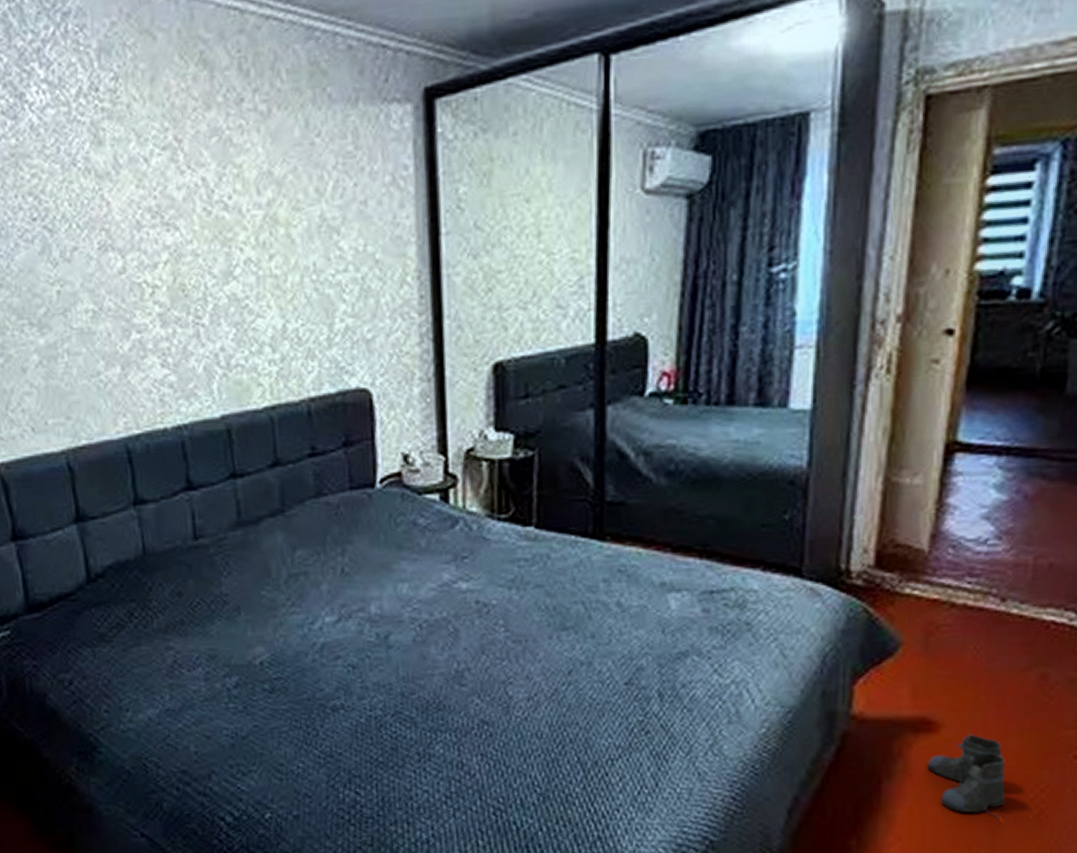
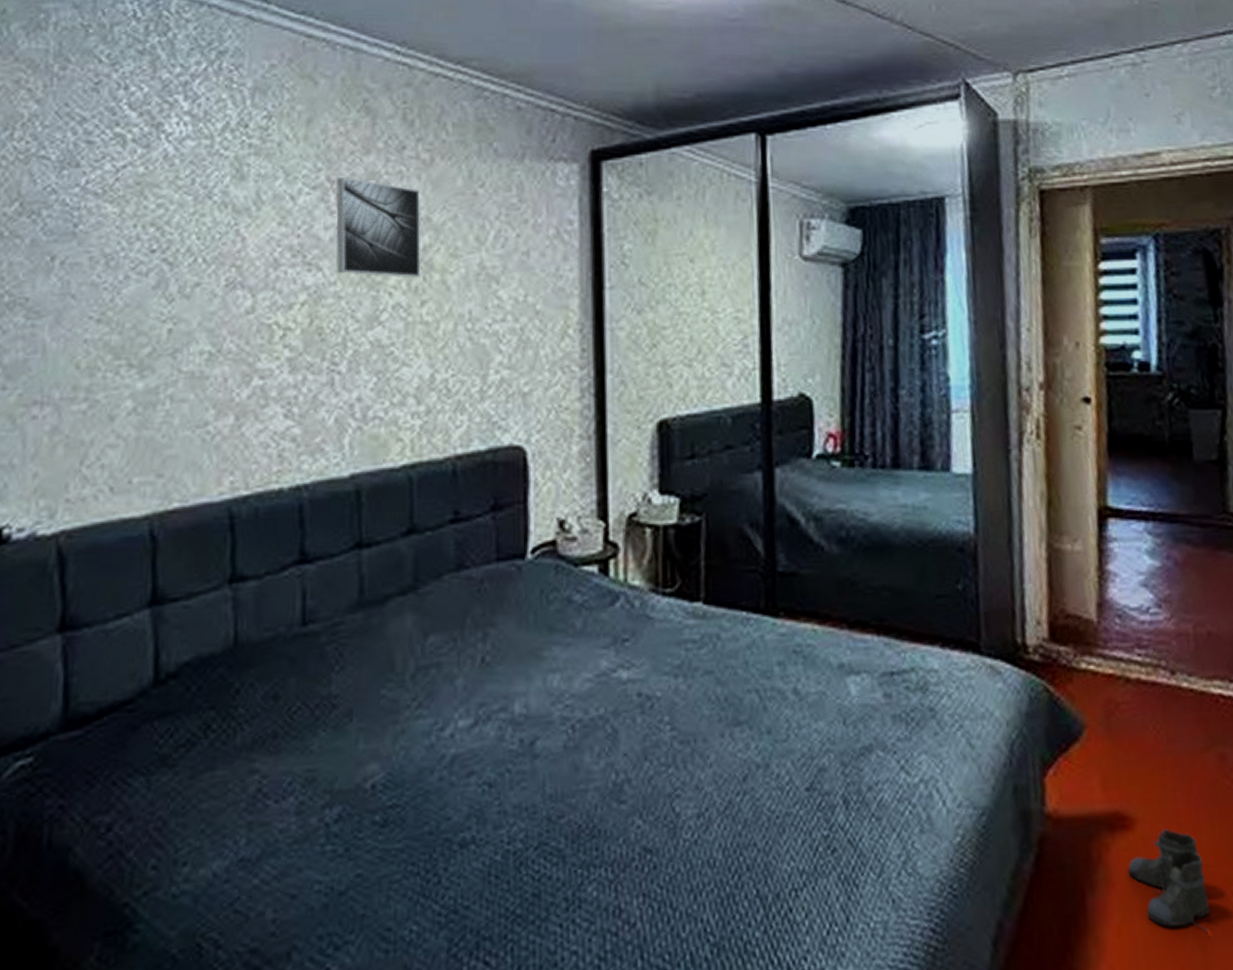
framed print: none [183,135,267,233] -> present [336,178,421,277]

